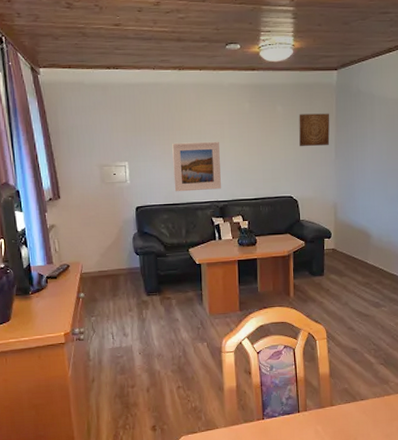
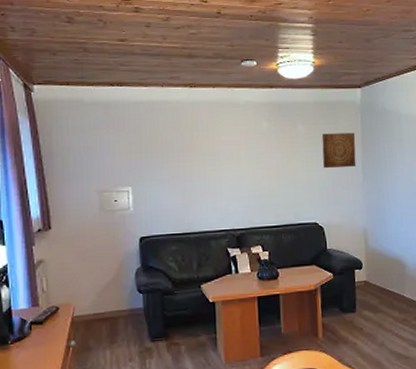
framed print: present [172,141,221,192] -> none [182,163,238,220]

